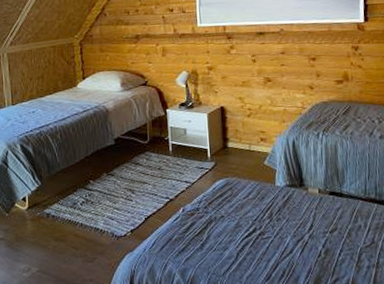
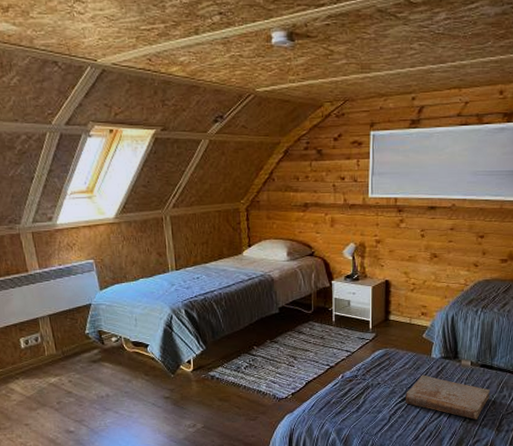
book: none [252,205,345,255] -> present [406,374,491,419]

